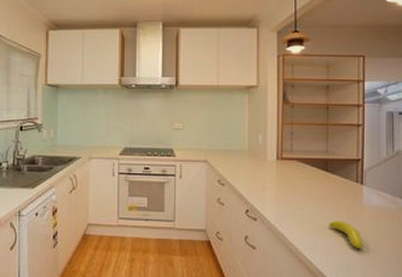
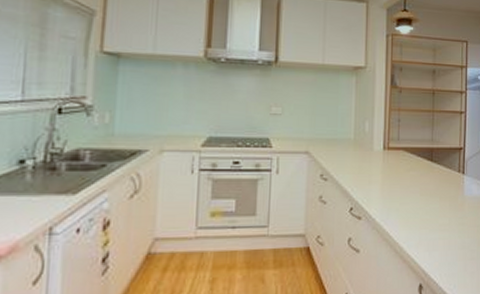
banana: present [328,220,363,248] -> none [432,214,464,242]

